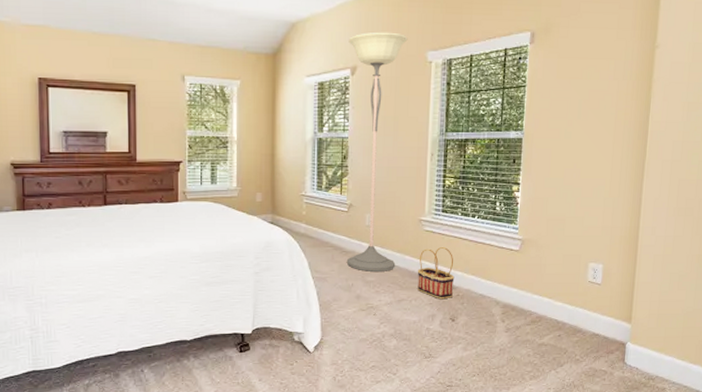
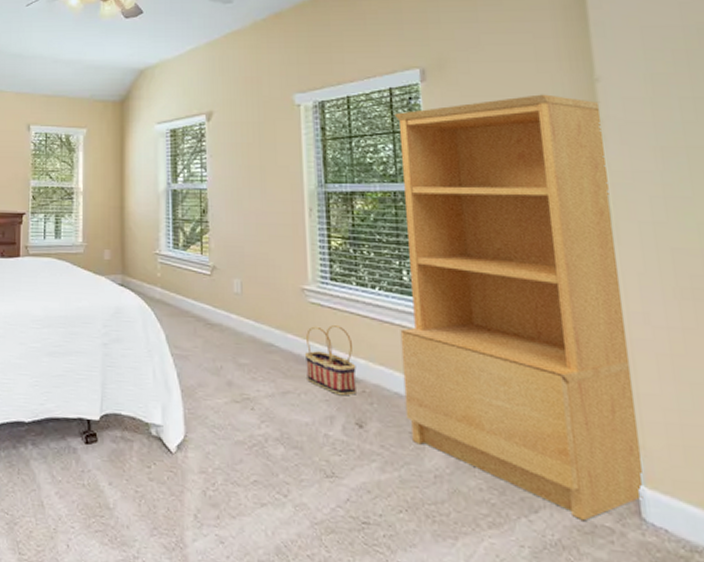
floor lamp: present [347,32,408,272] -> none [202,75,275,353]
bookcase: none [486,58,656,369] -> present [394,94,643,522]

